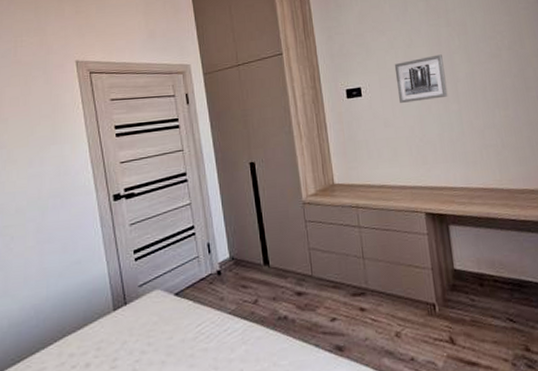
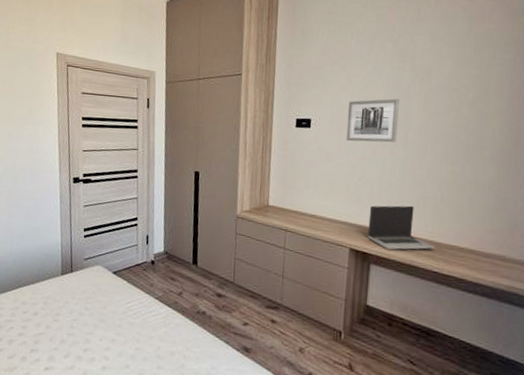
laptop computer: none [436,157,507,207] -> present [367,205,435,250]

